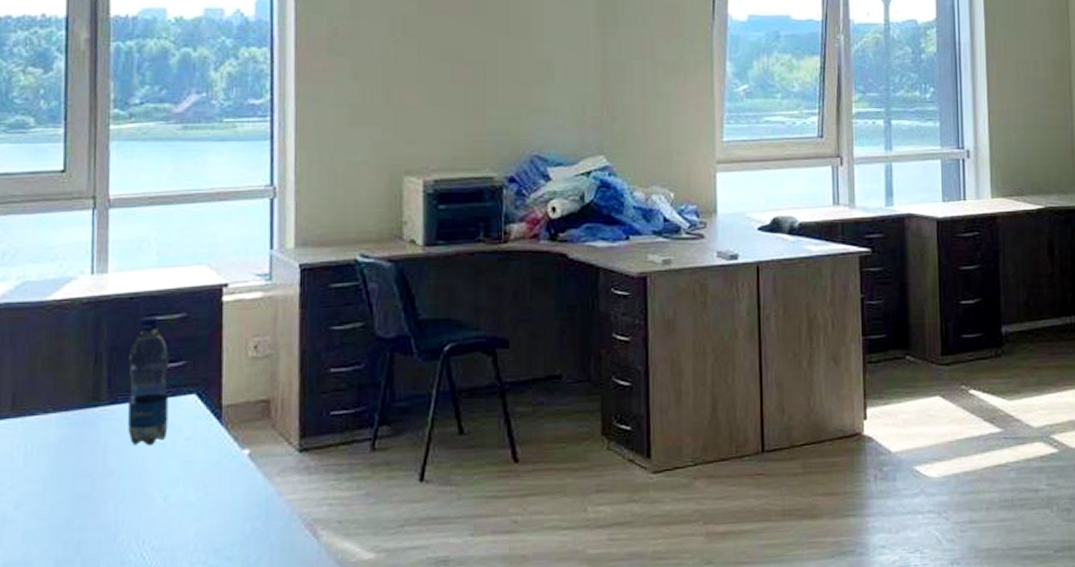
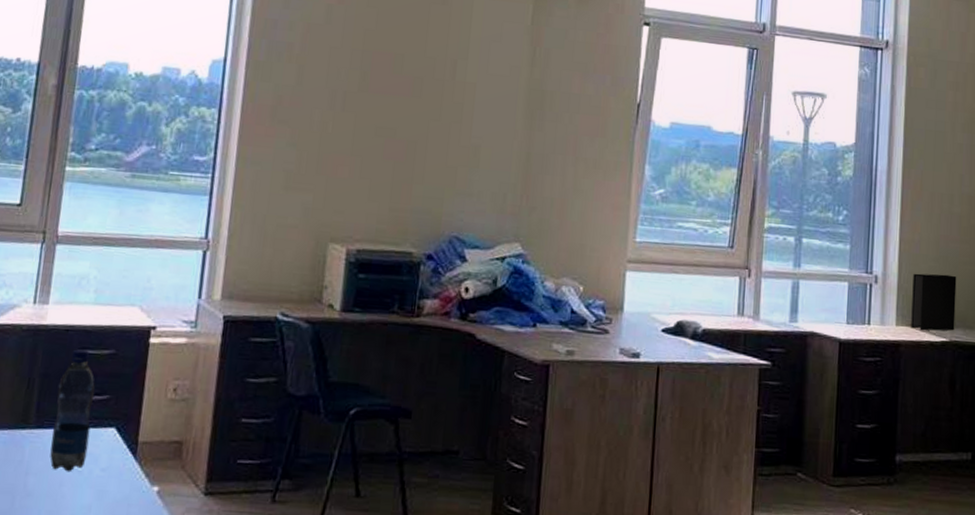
binder: none [1004,141,1049,201] -> present [911,273,957,331]

